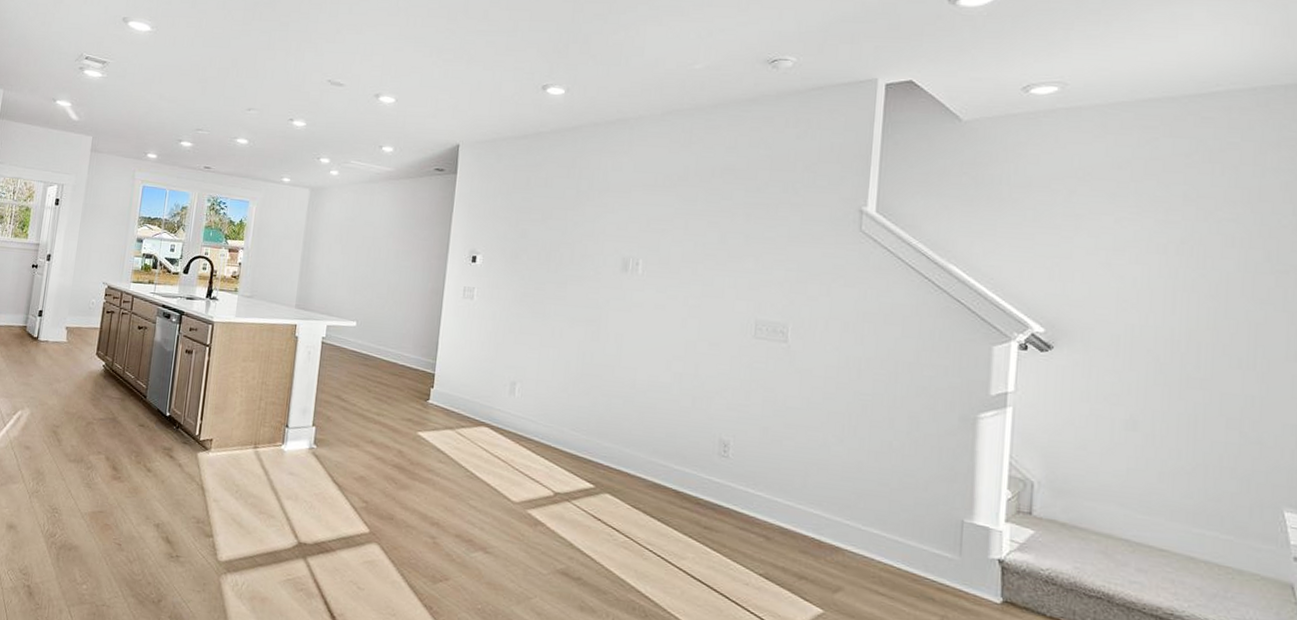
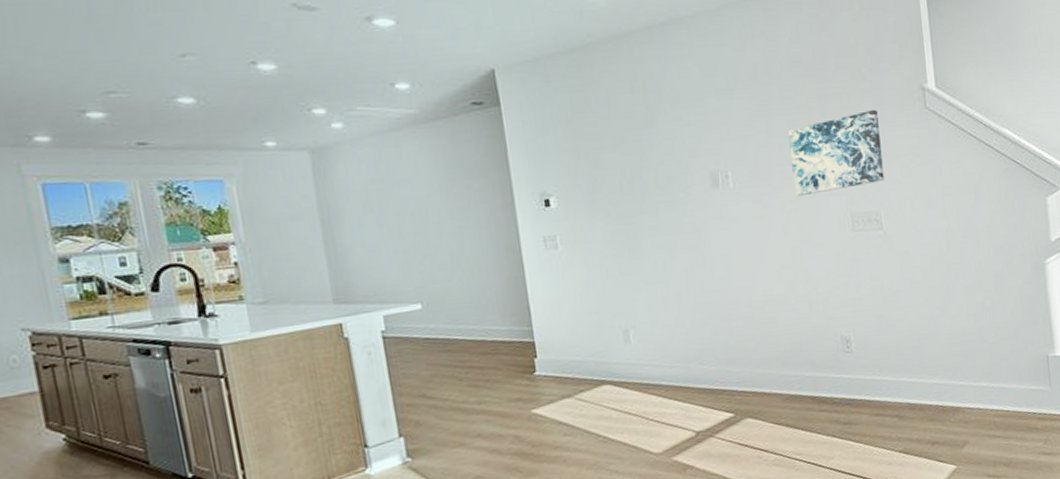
wall art: none [701,224,805,296] -> present [788,109,885,197]

